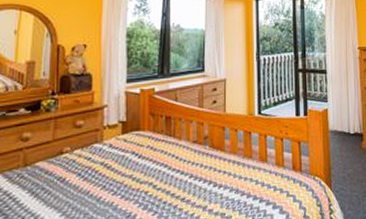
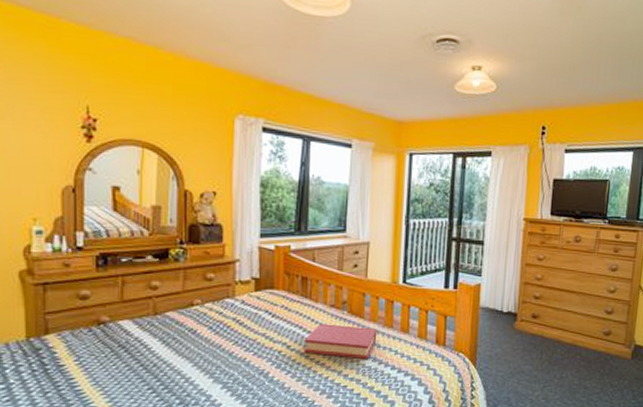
hardback book: none [169,159,238,192] -> present [303,324,378,359]

